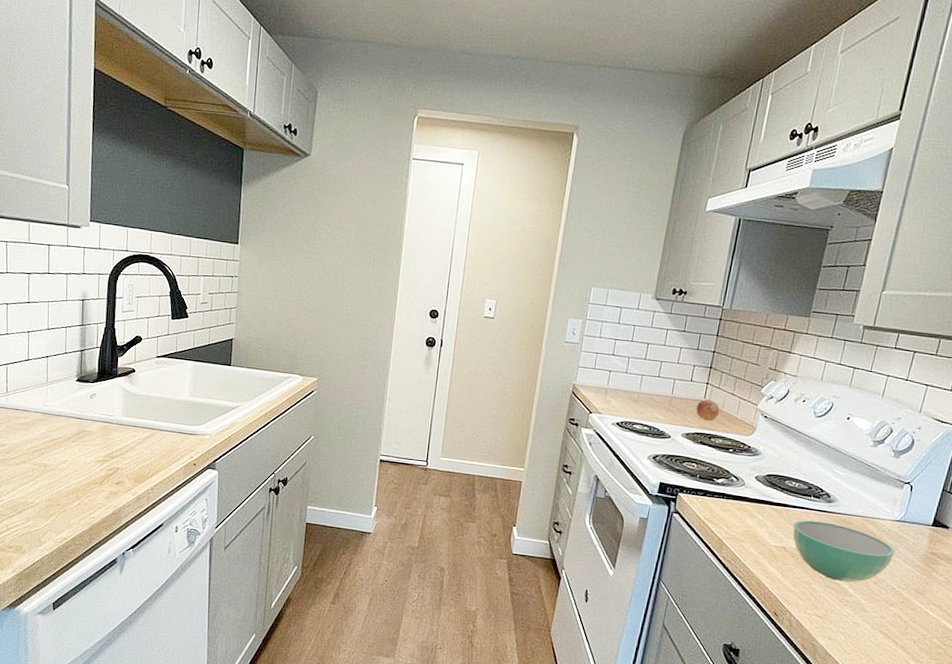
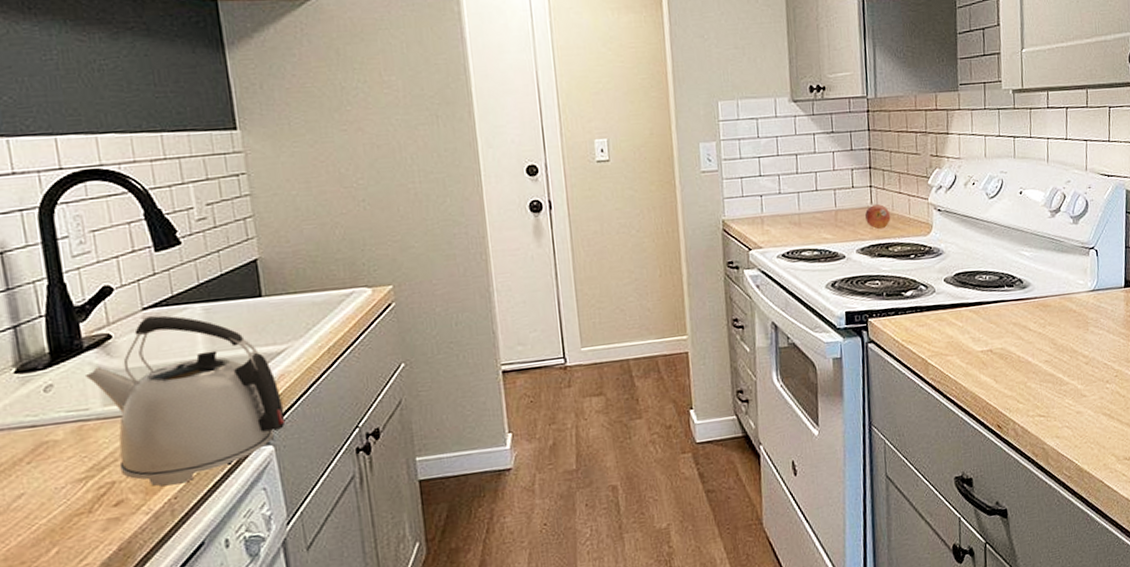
kettle: none [115,363,229,480] -> present [84,315,286,486]
bowl: present [792,520,895,583] -> none [994,310,1098,373]

